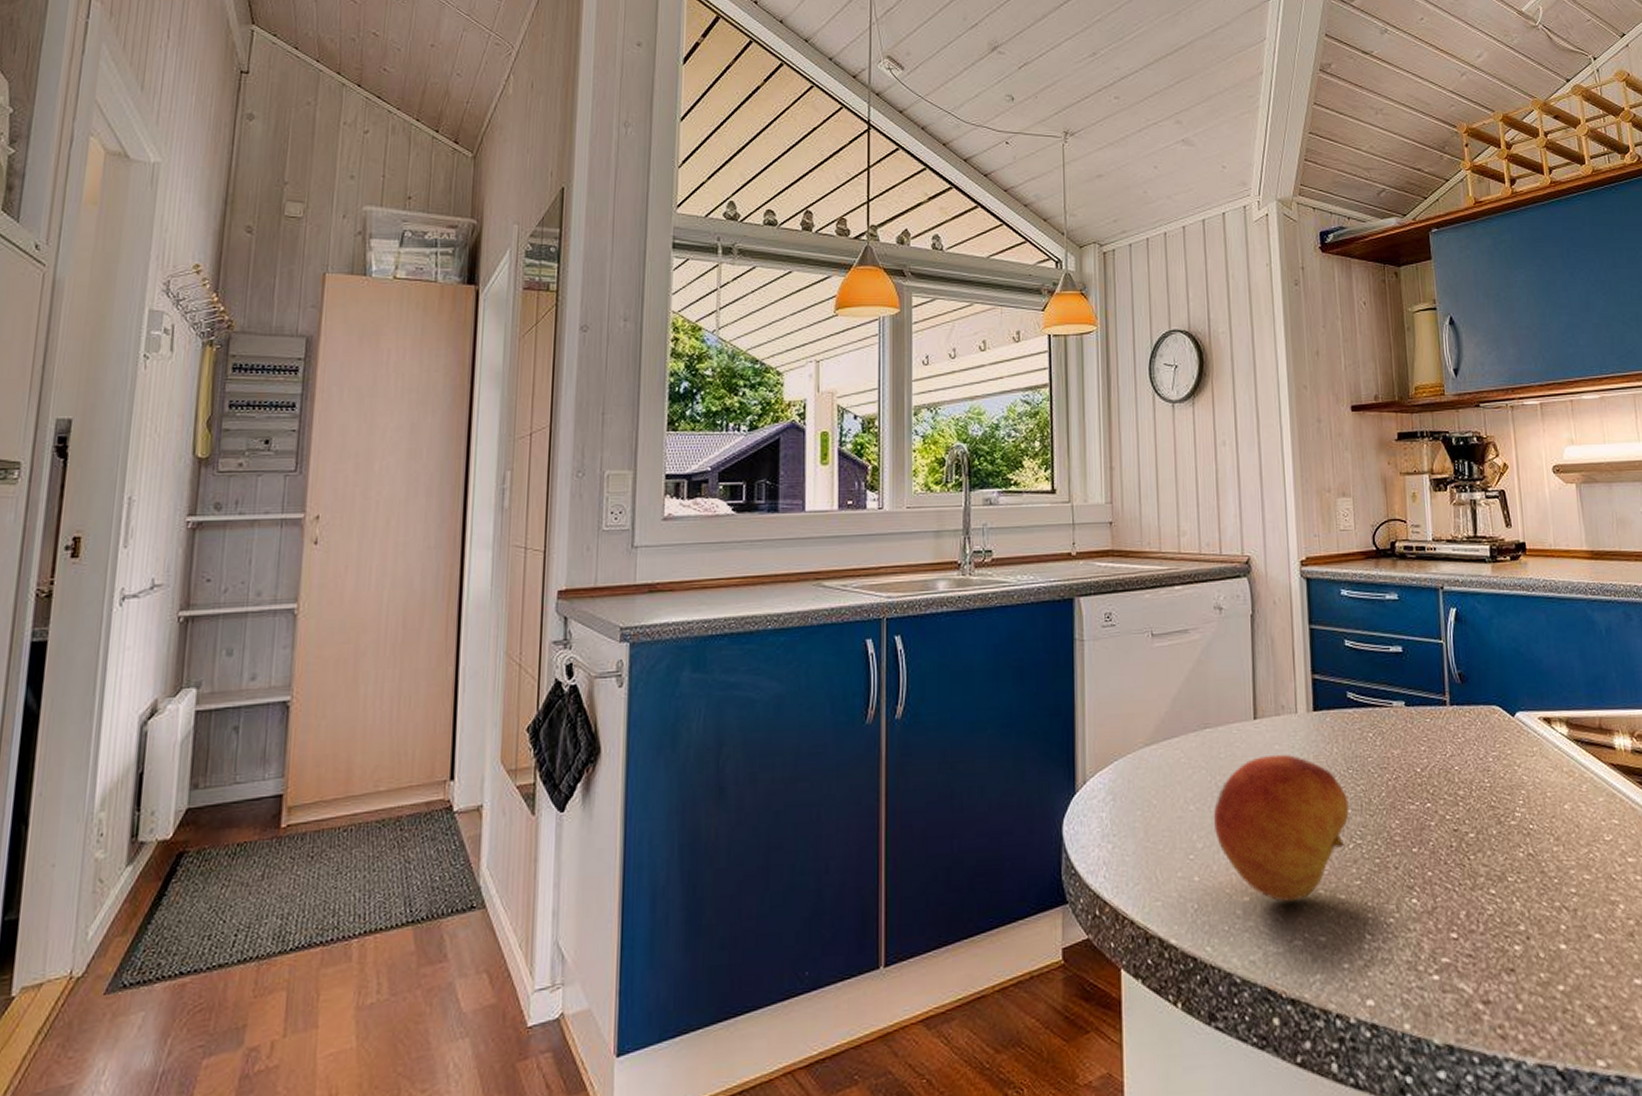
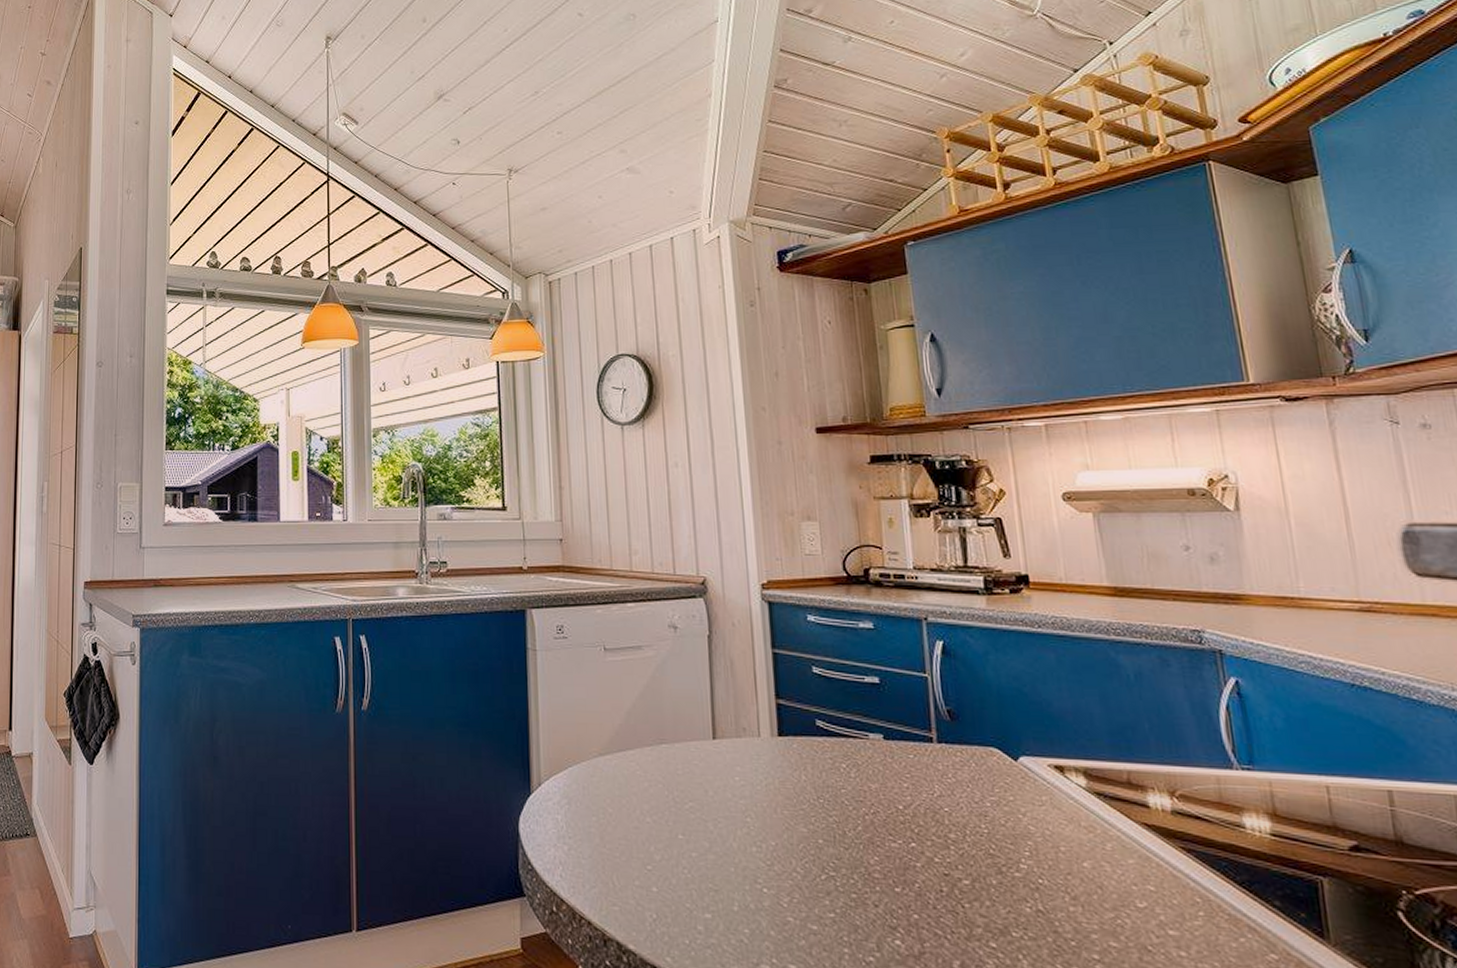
fruit: present [1214,755,1349,902] -> none [672,777,821,925]

